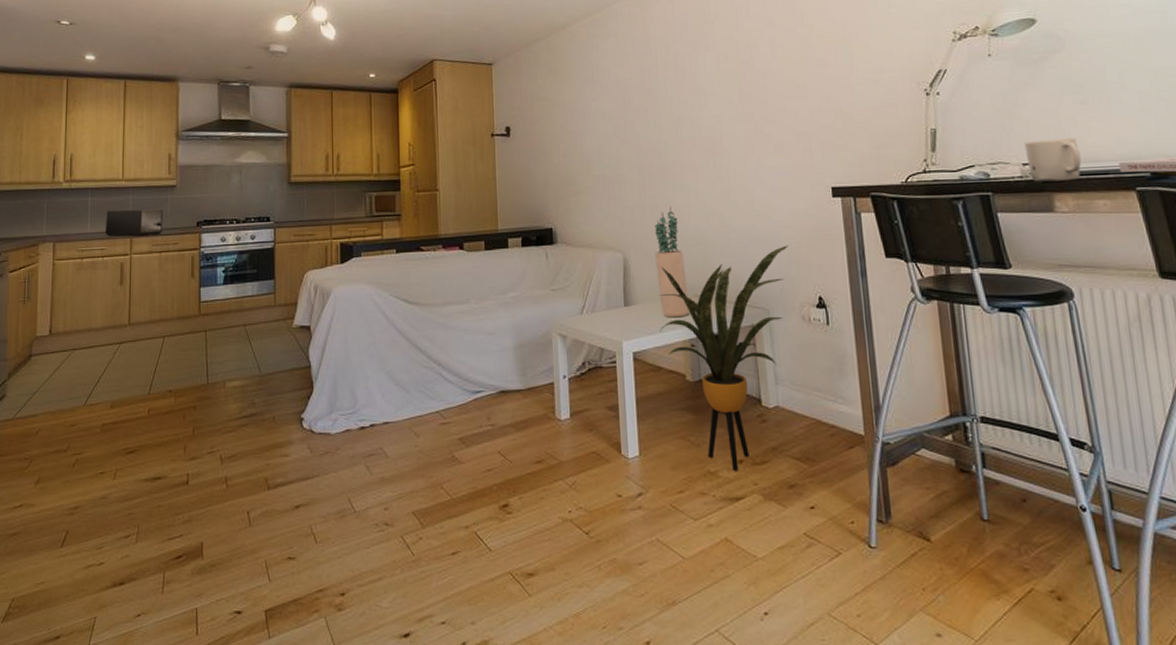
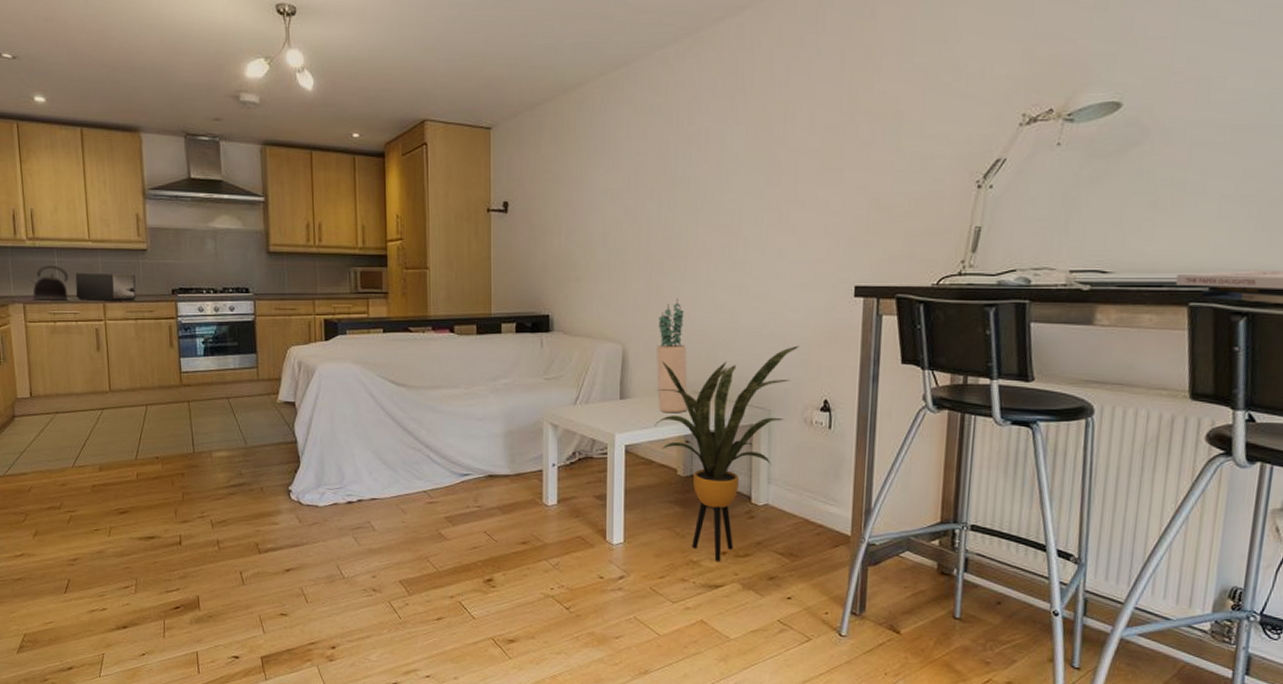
kettle: none [63,204,100,239] -> present [30,265,71,301]
mug: present [1024,137,1082,182] -> none [1075,243,1137,292]

